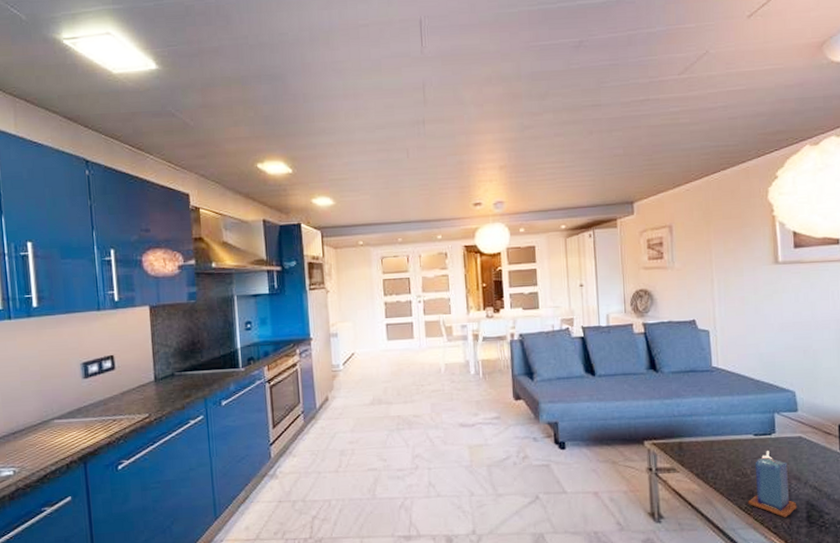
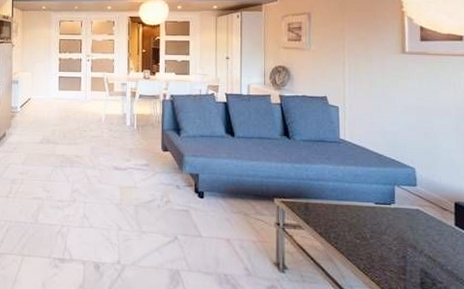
candle: present [748,451,797,518] -> none [366,219,412,282]

